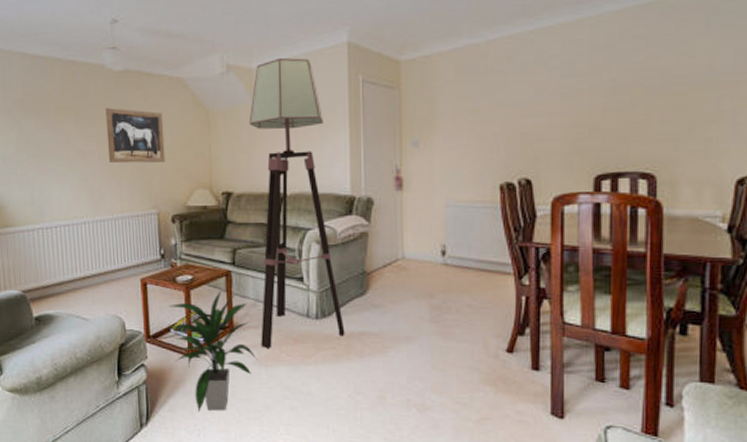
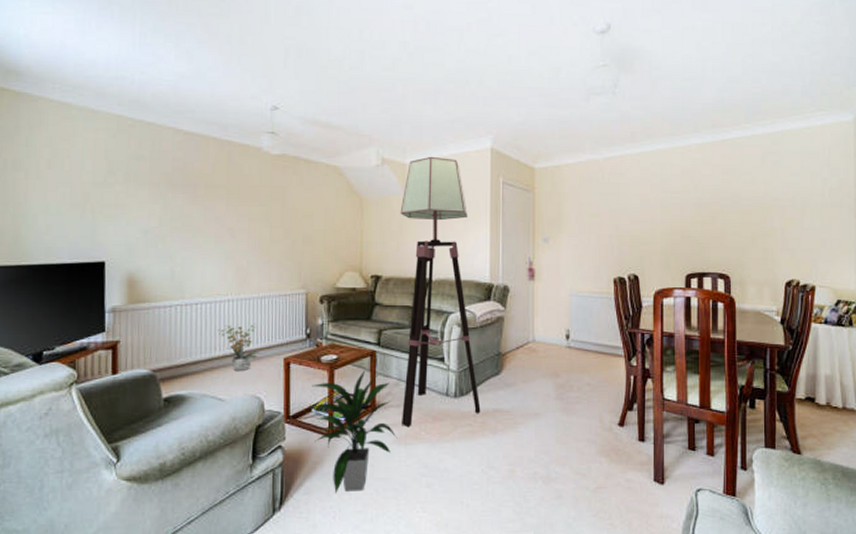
potted plant: none [77,244,117,292] -> present [218,323,259,372]
wall art: present [105,107,165,164] -> none [259,188,318,244]

